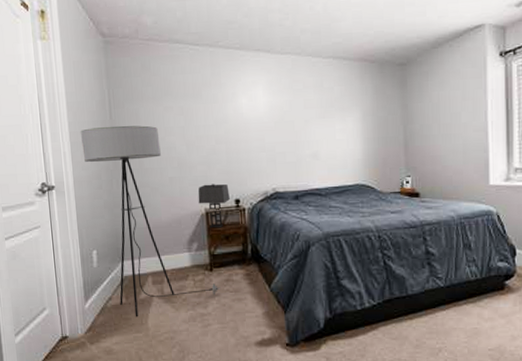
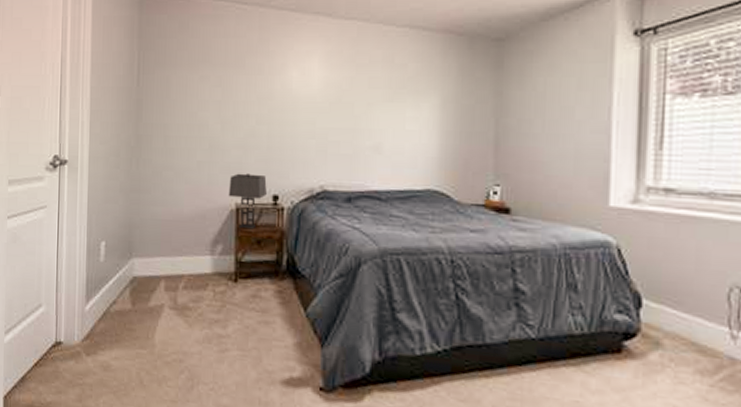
floor lamp: present [80,125,221,317] -> none [102,95,245,329]

